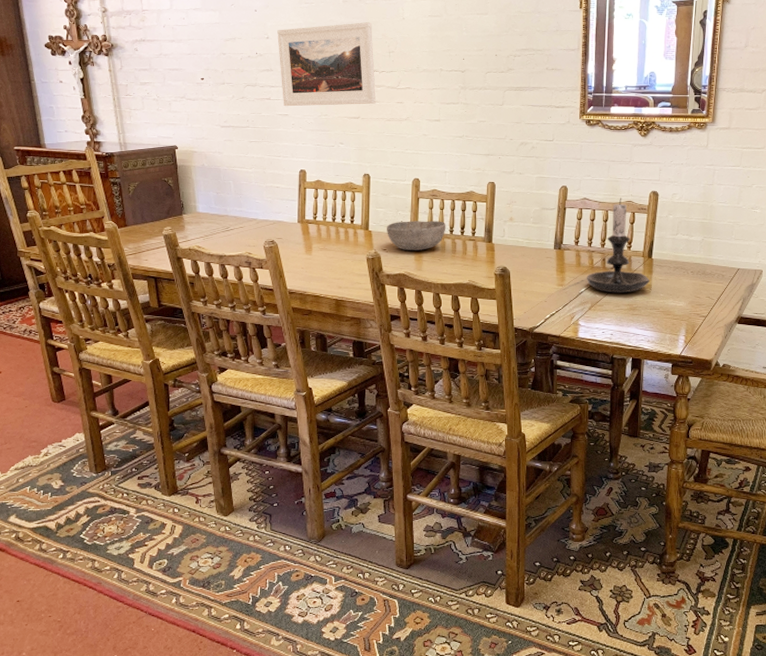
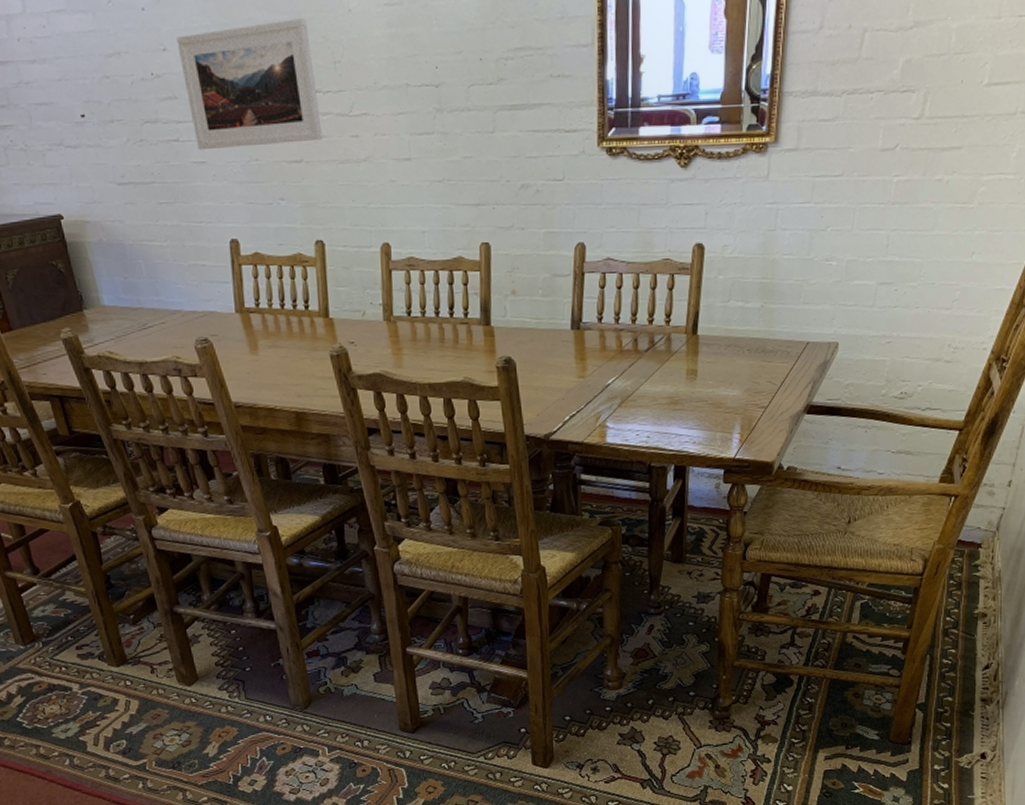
bowl: present [387,221,446,250] -> none [352,300,430,342]
candle holder: present [586,198,651,293] -> none [613,255,696,384]

